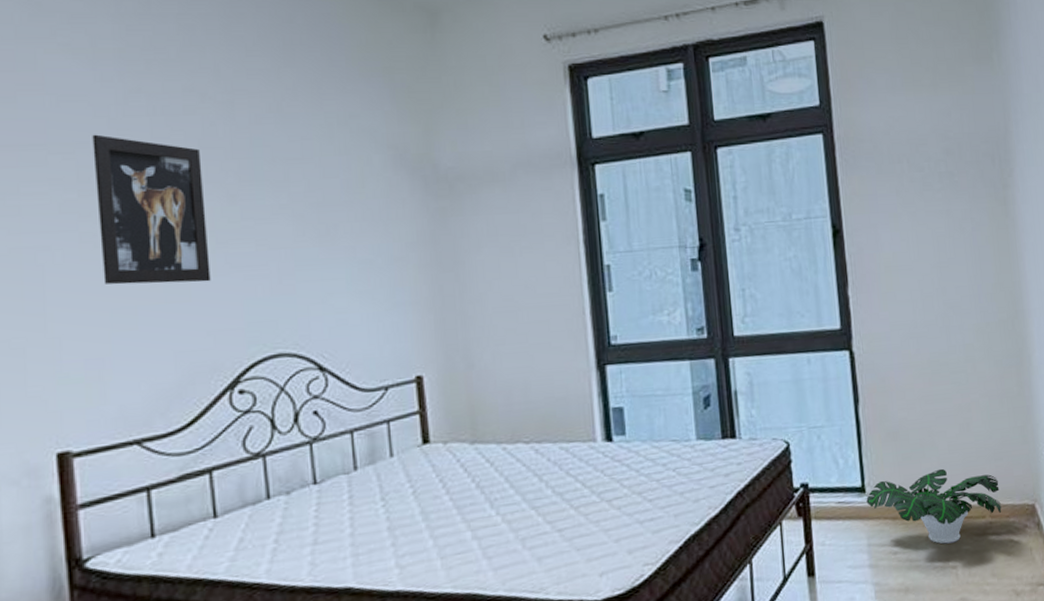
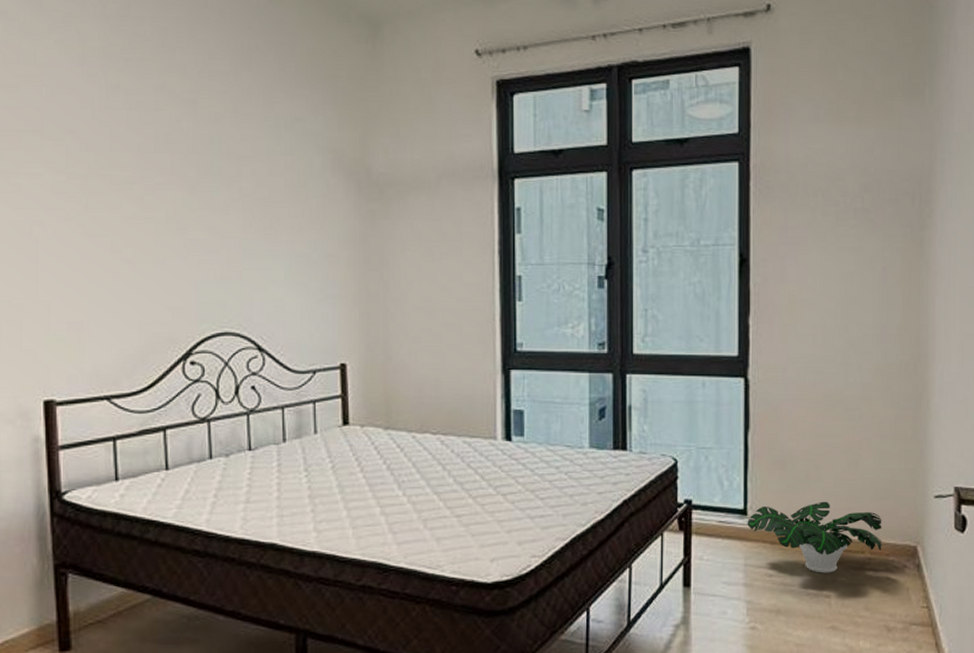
wall art: present [92,134,211,285] -> none [79,124,171,263]

